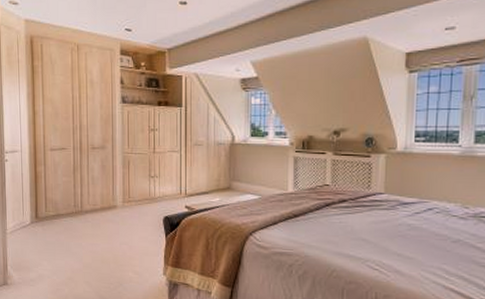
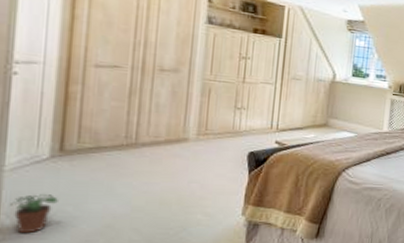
potted plant: none [12,251,38,281] -> present [10,194,58,234]

